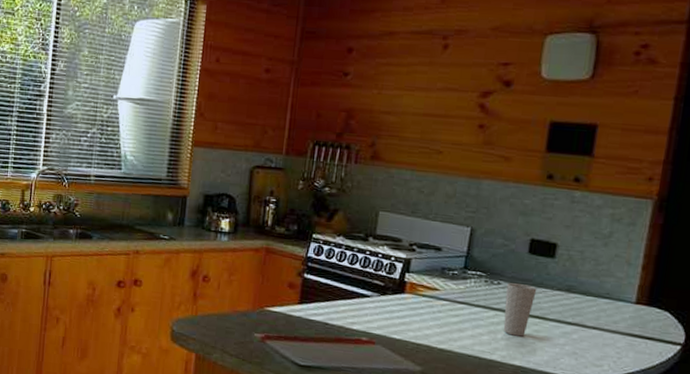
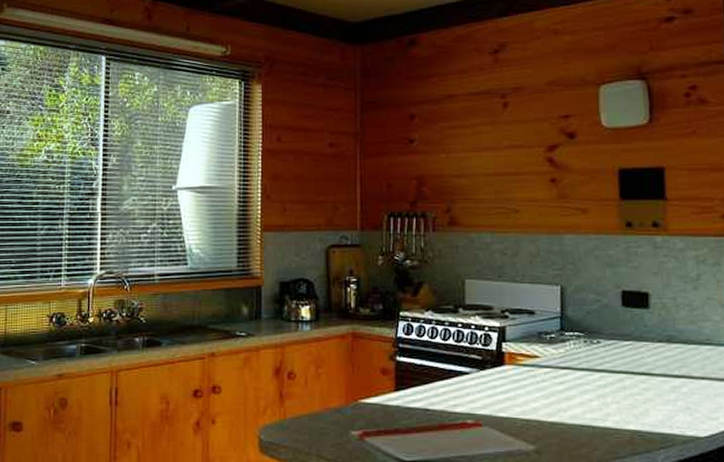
cup: present [503,282,537,337] -> none [607,339,638,397]

